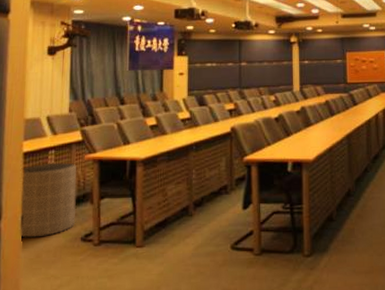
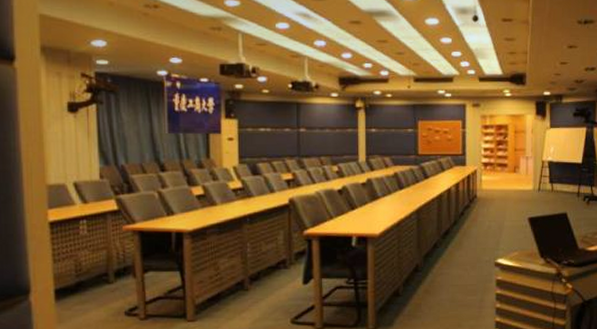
trash can: present [20,162,77,238] -> none [48,233,117,312]

